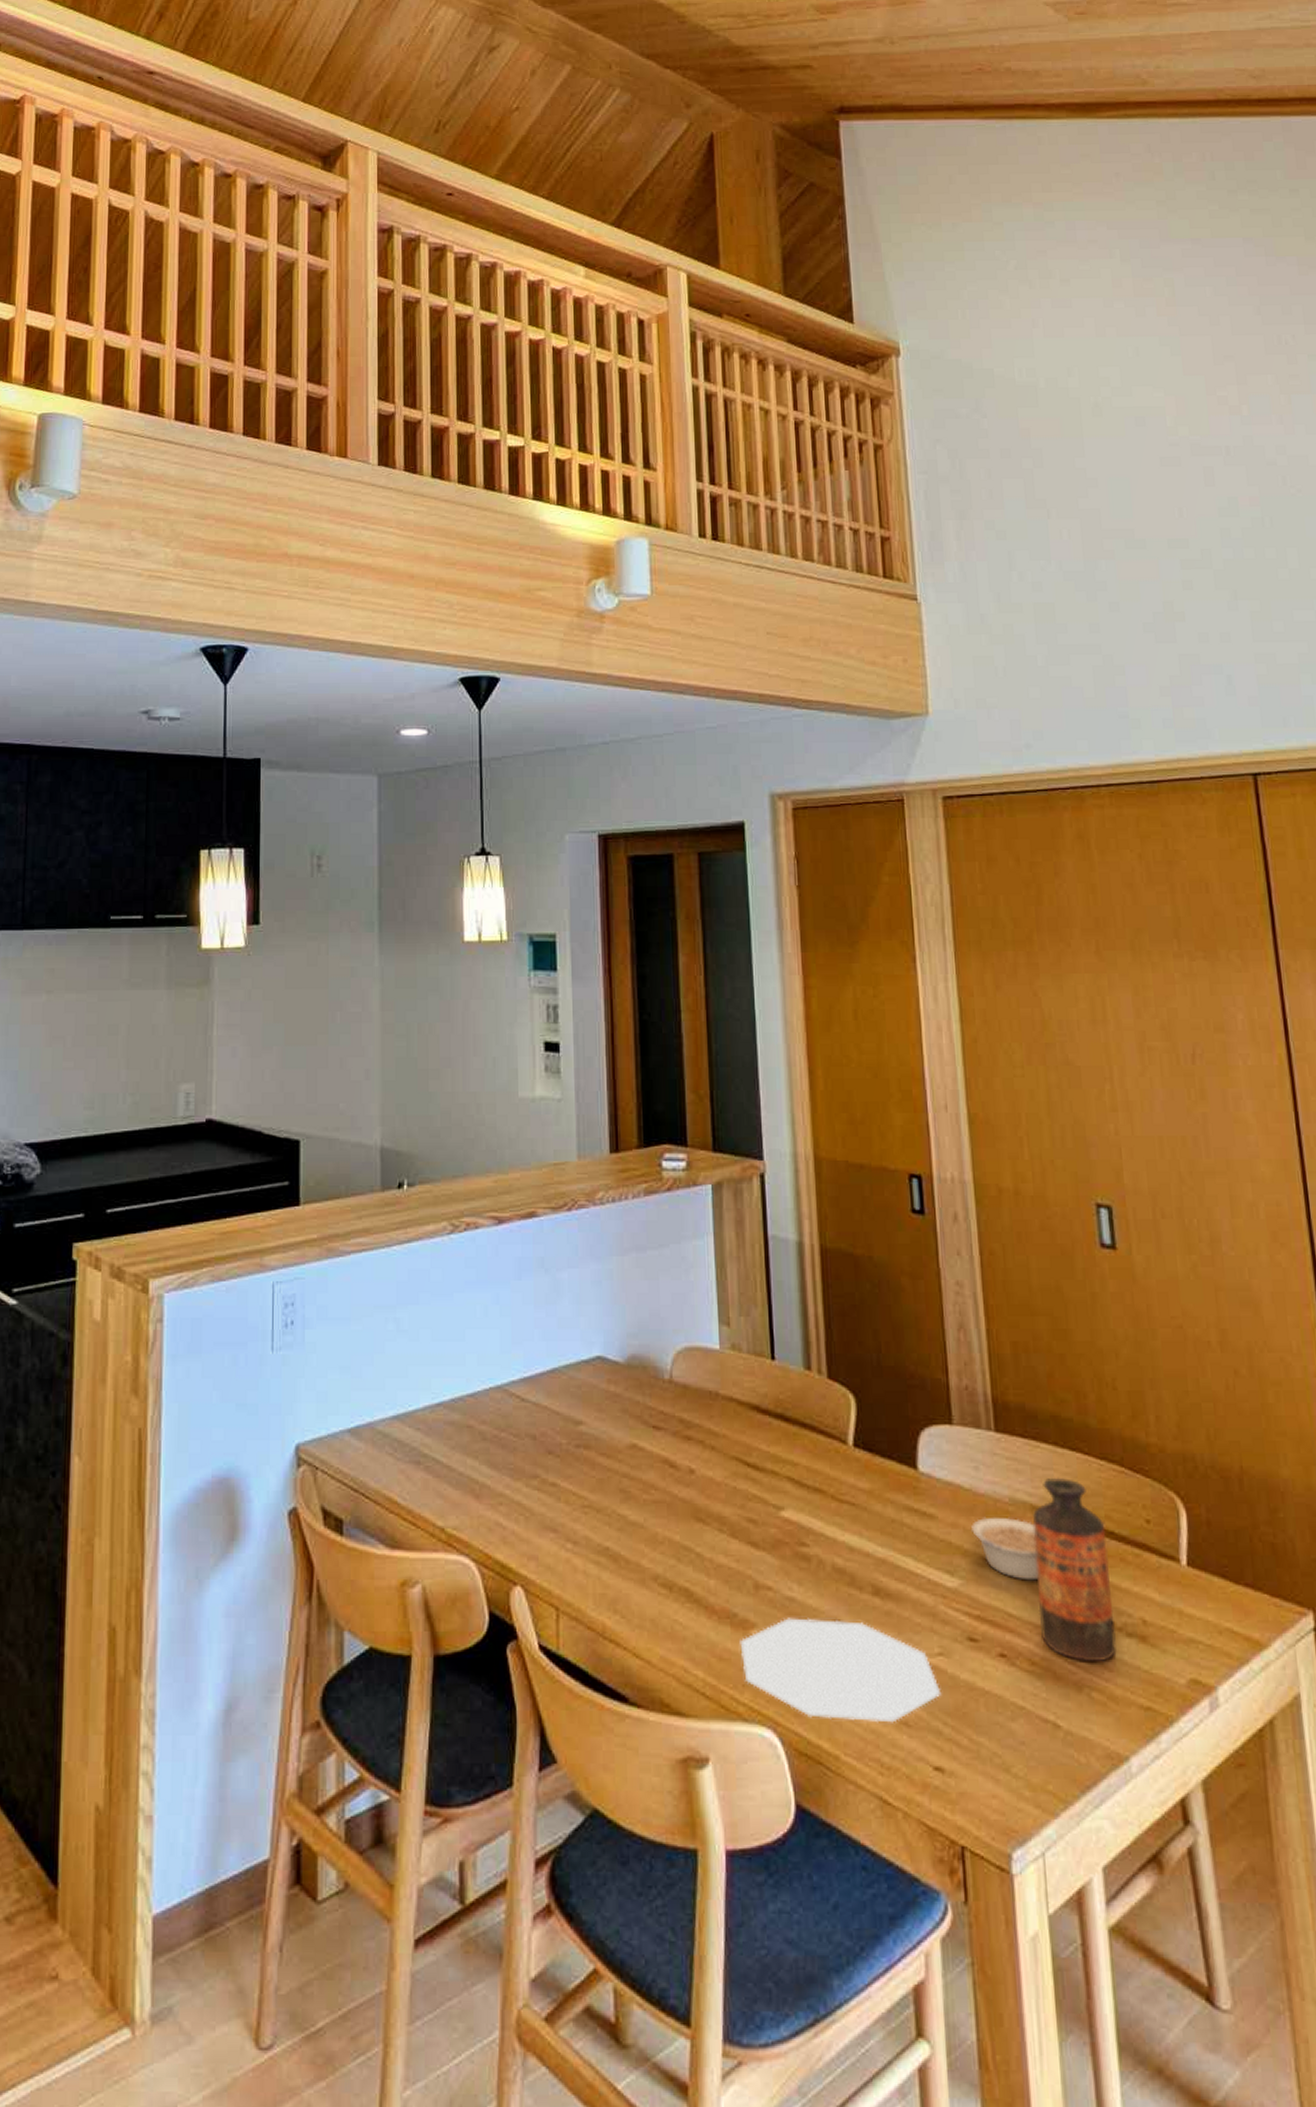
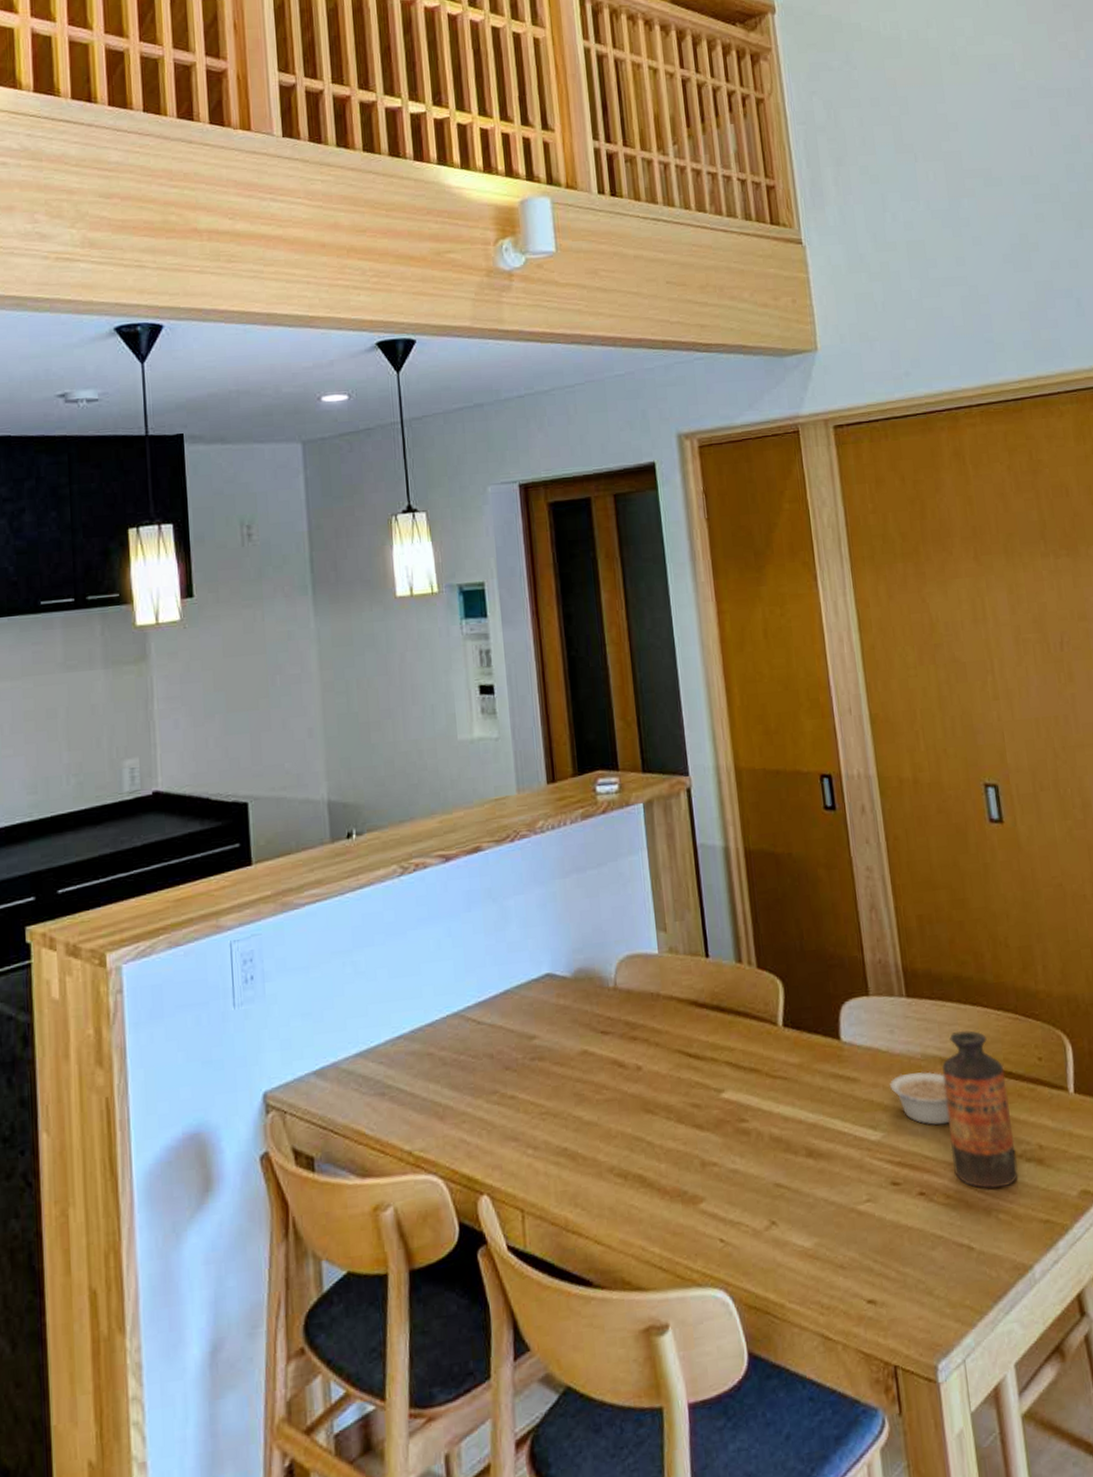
plate: present [740,1618,942,1723] -> none [691,1183,871,1274]

